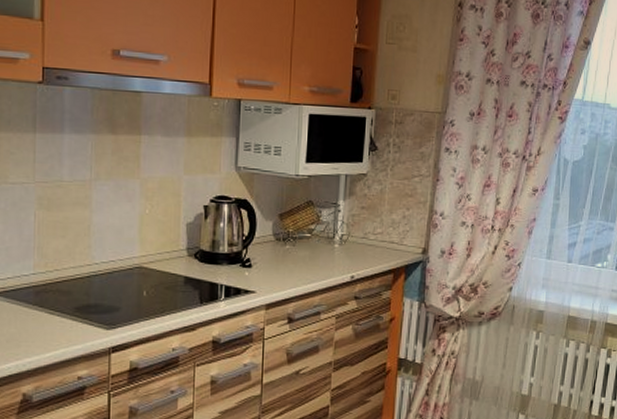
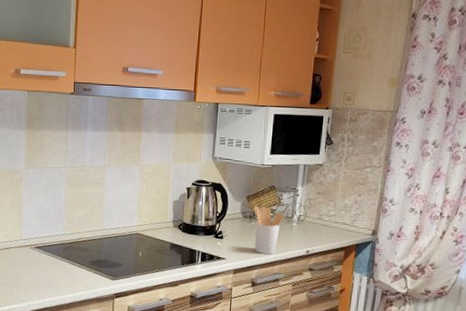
utensil holder: none [287,225,325,283] -> present [253,206,285,255]

